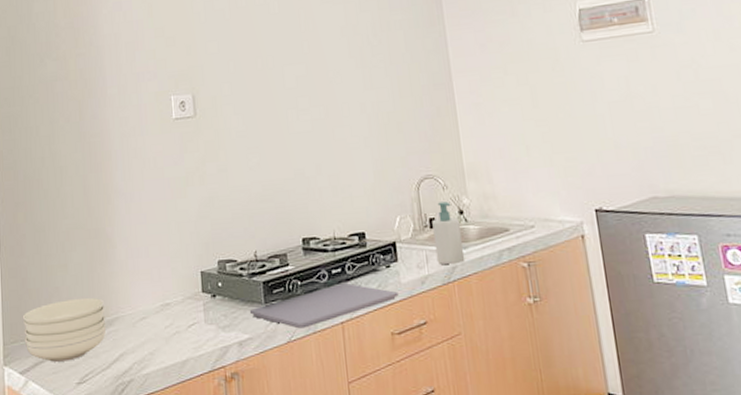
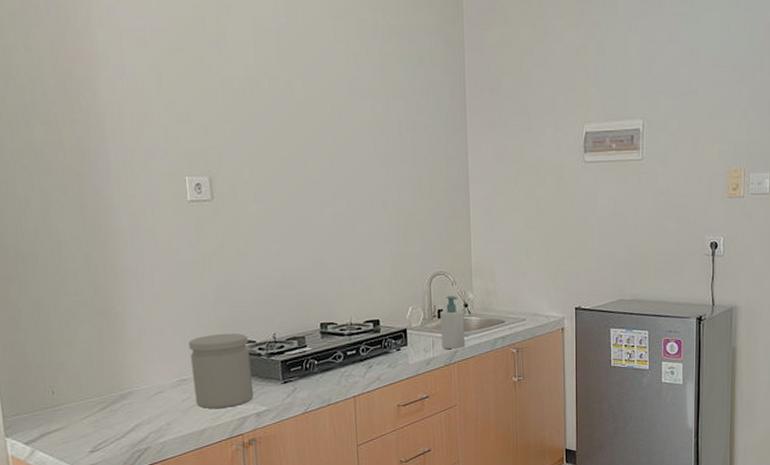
bowl: present [22,297,107,362] -> none [23,373,120,433]
jar: none [172,252,236,336] -> present [188,333,254,409]
cutting board: present [249,282,399,329] -> none [267,363,406,402]

